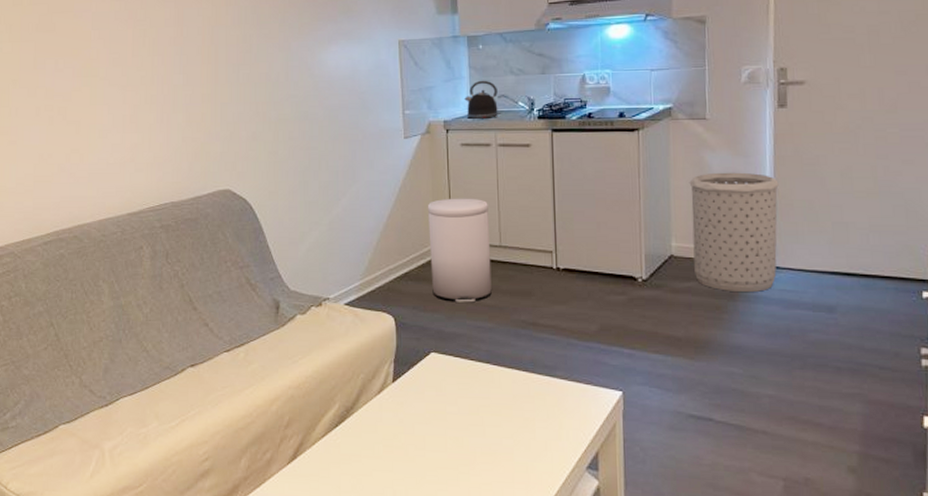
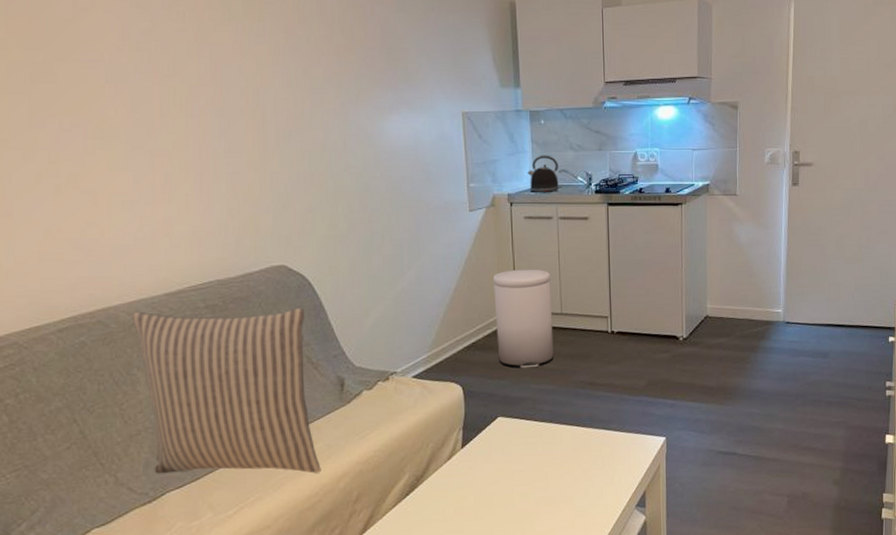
pillow: none [100,228,256,394] -> present [131,307,321,474]
laundry basket: present [689,172,779,293] -> none [722,242,791,345]

